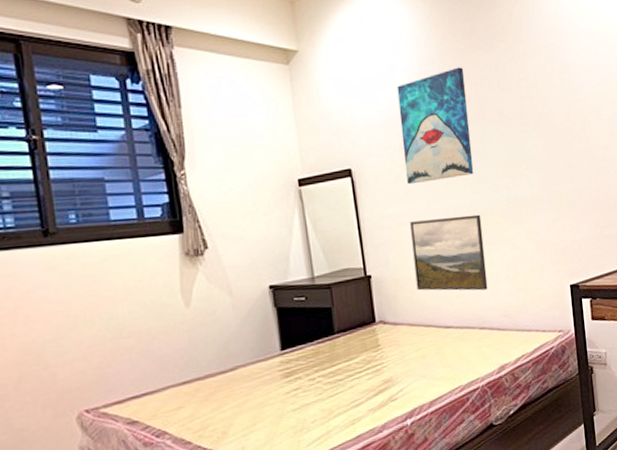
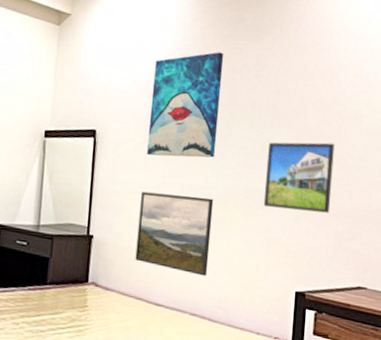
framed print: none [522,139,588,213] -> present [263,142,335,213]

